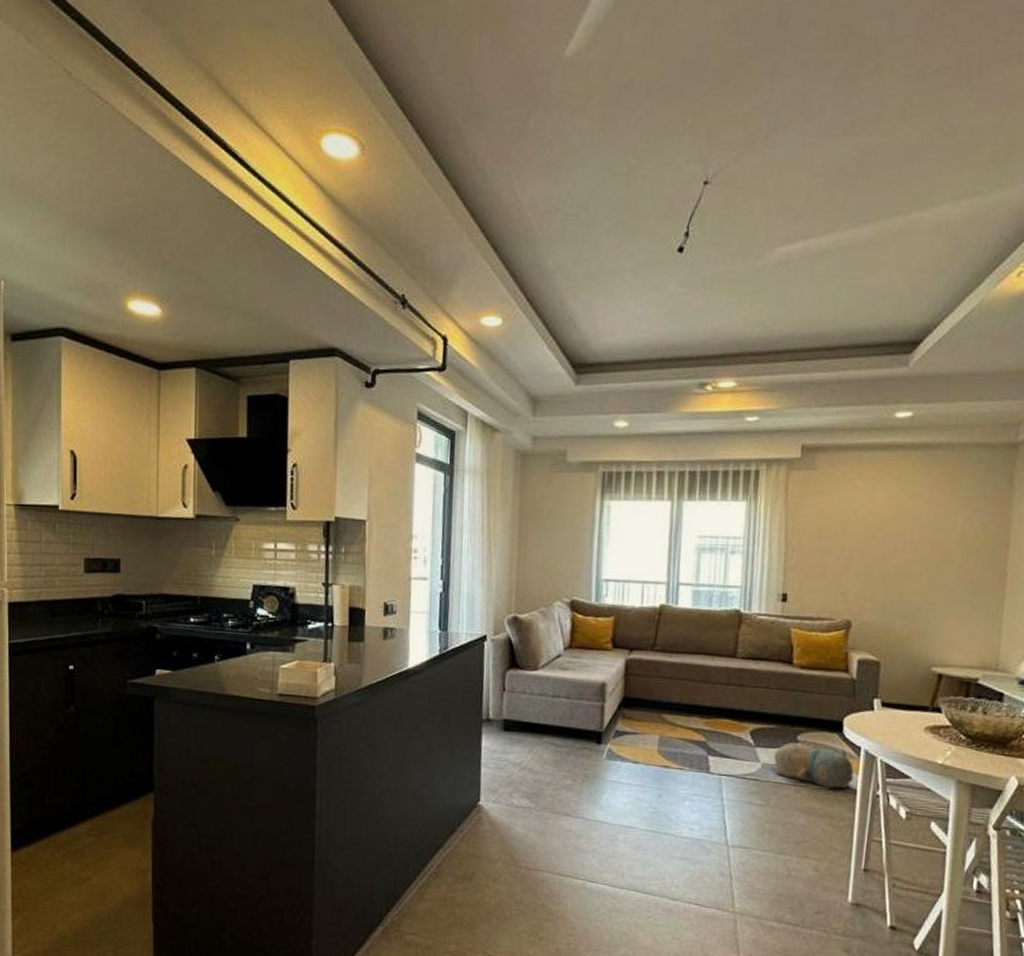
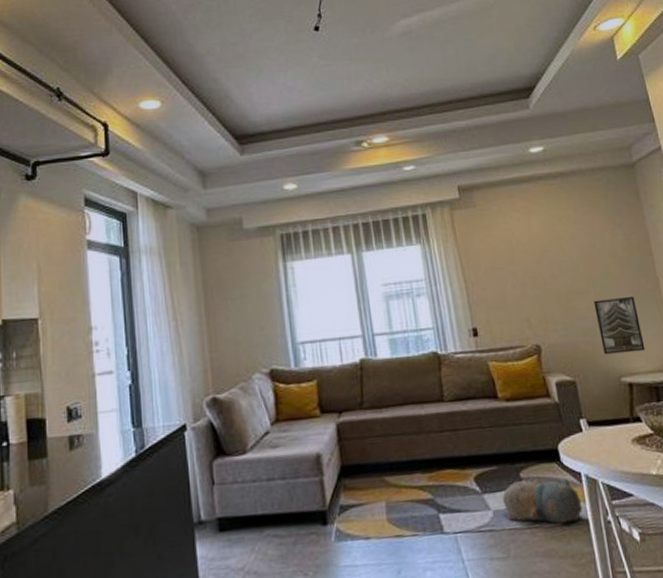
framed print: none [920,585,972,645] -> present [593,297,646,355]

